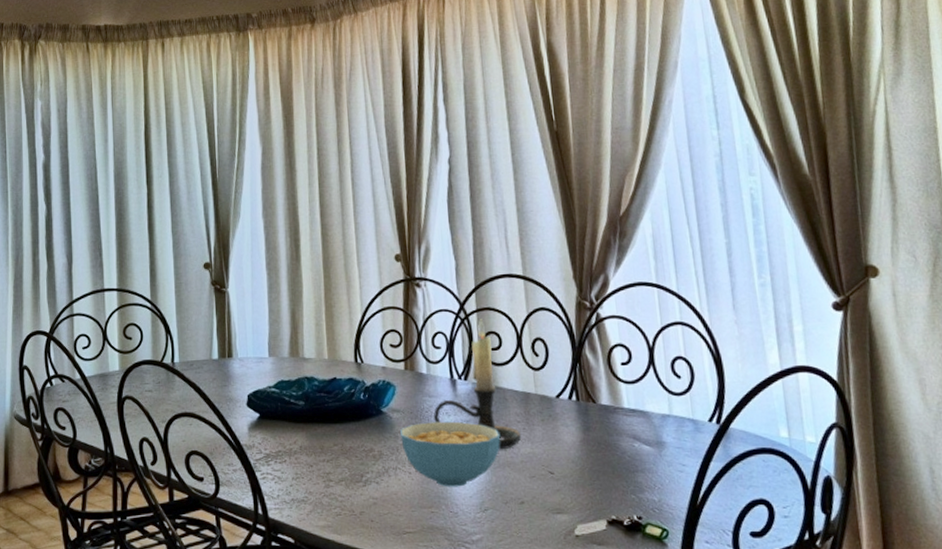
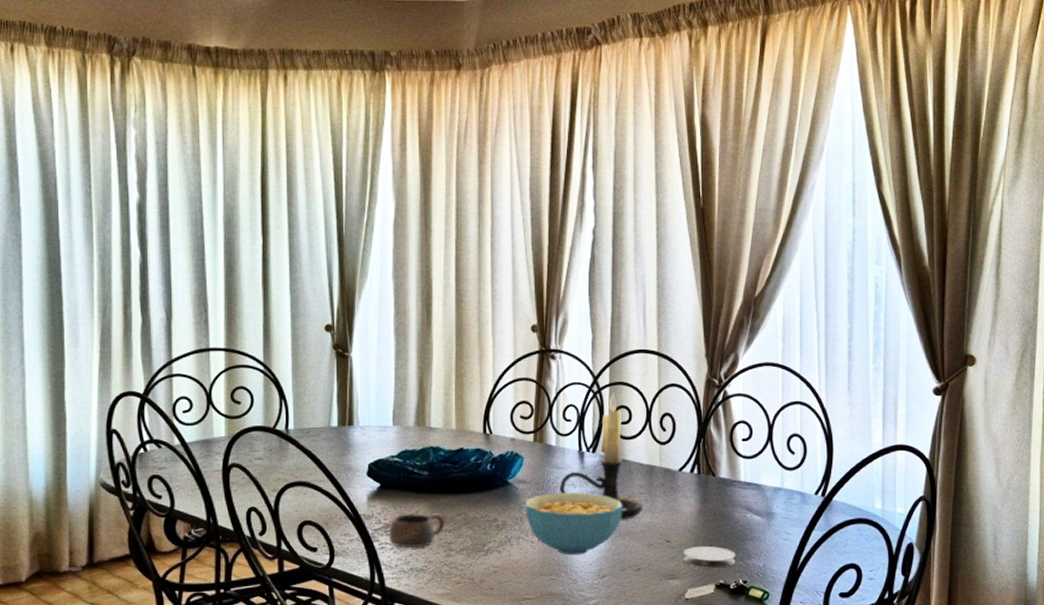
cup: none [269,443,324,479] -> present [388,513,446,549]
coaster: none [569,478,627,503] -> present [684,546,736,569]

